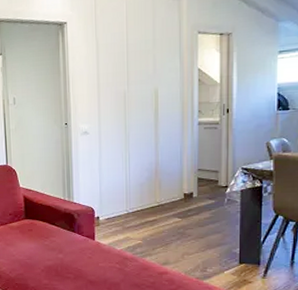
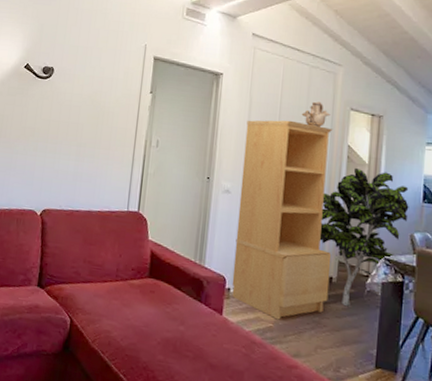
bookcase: none [96,55,191,237] -> present [232,120,332,320]
ceramic vessel: none [149,31,178,57] -> present [301,101,331,127]
indoor plant: none [177,87,264,215] -> present [319,167,409,306]

